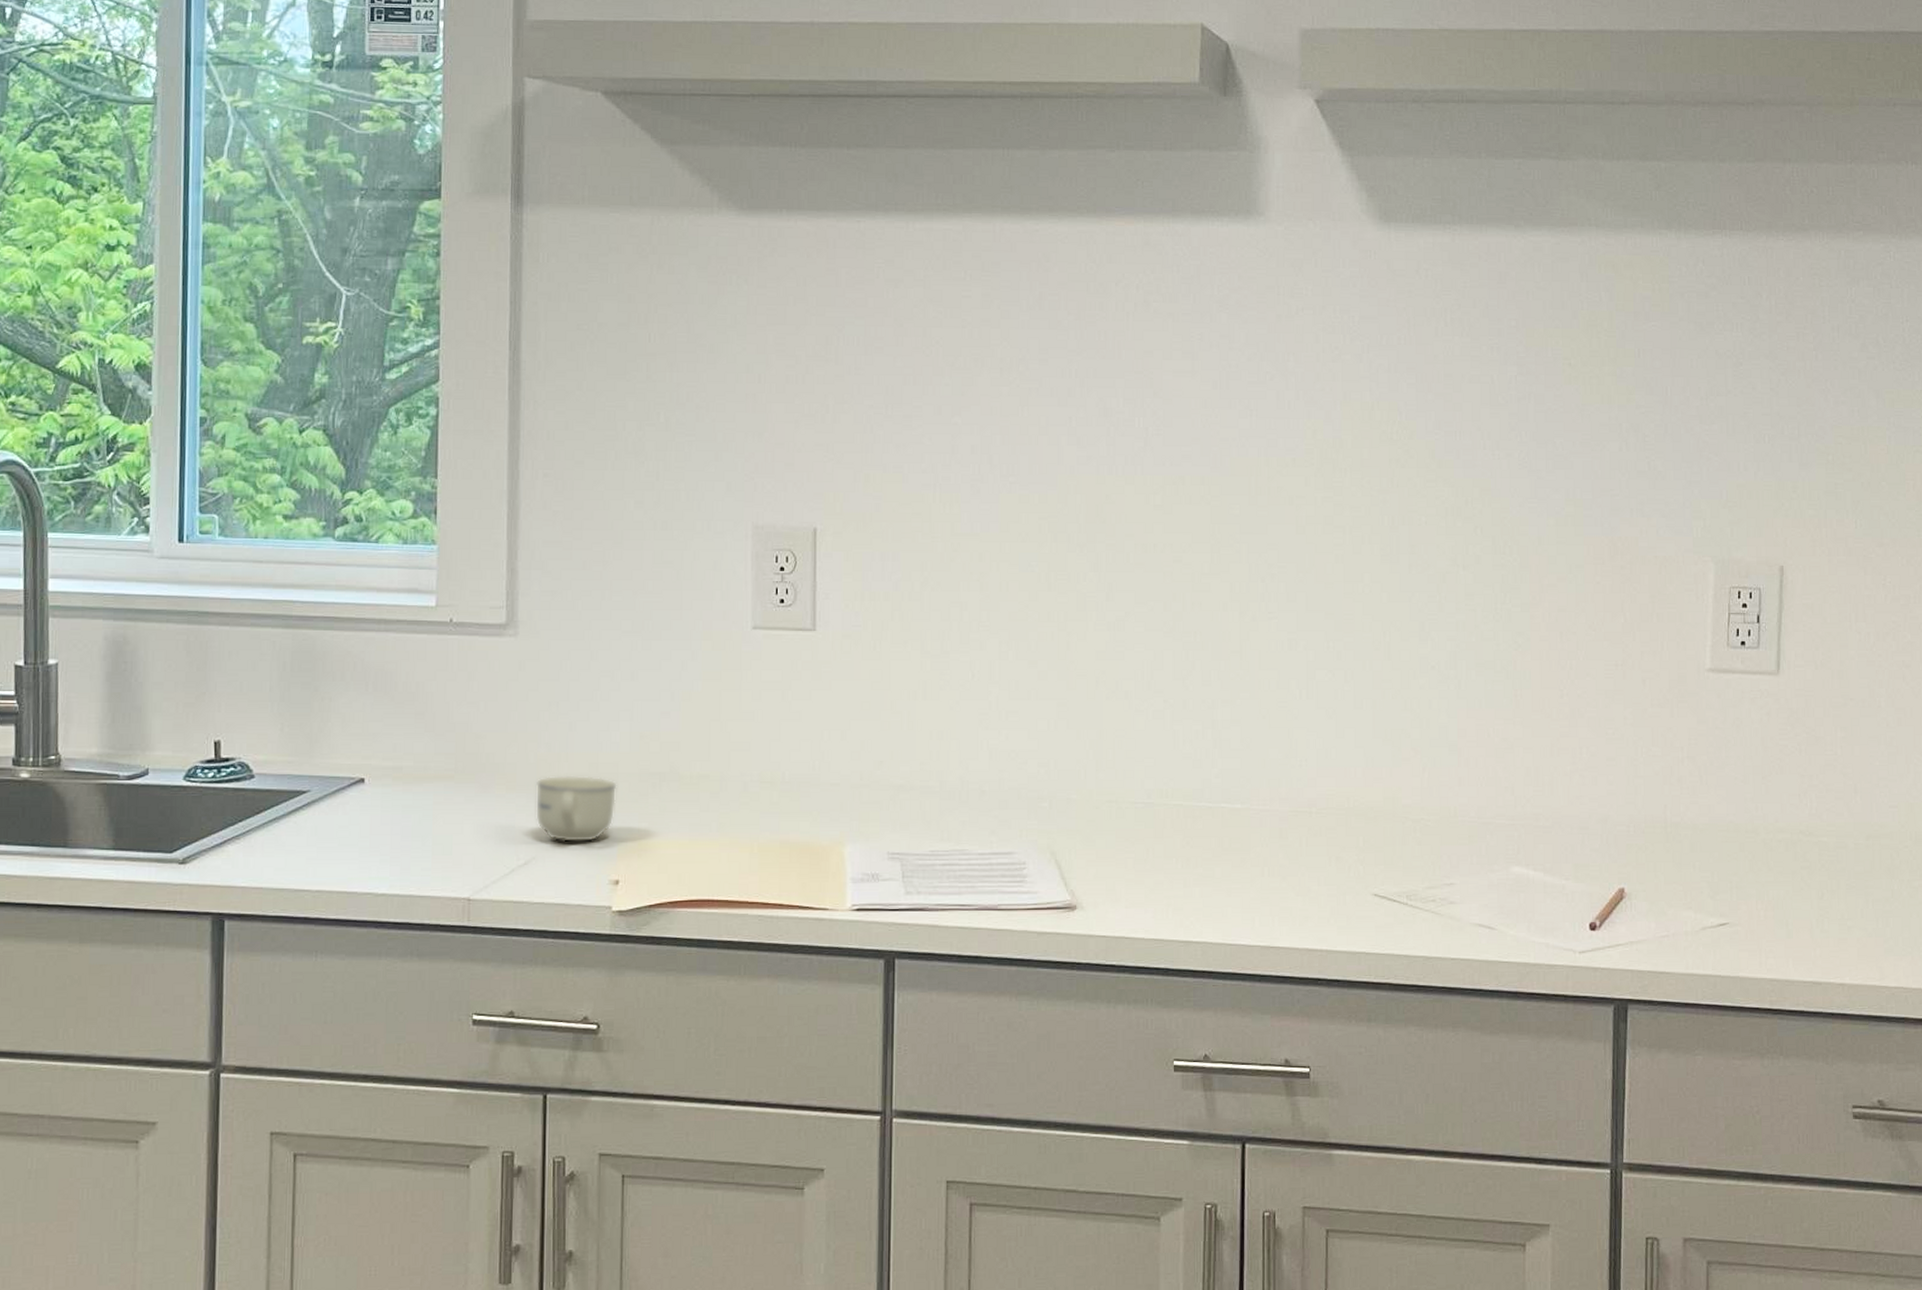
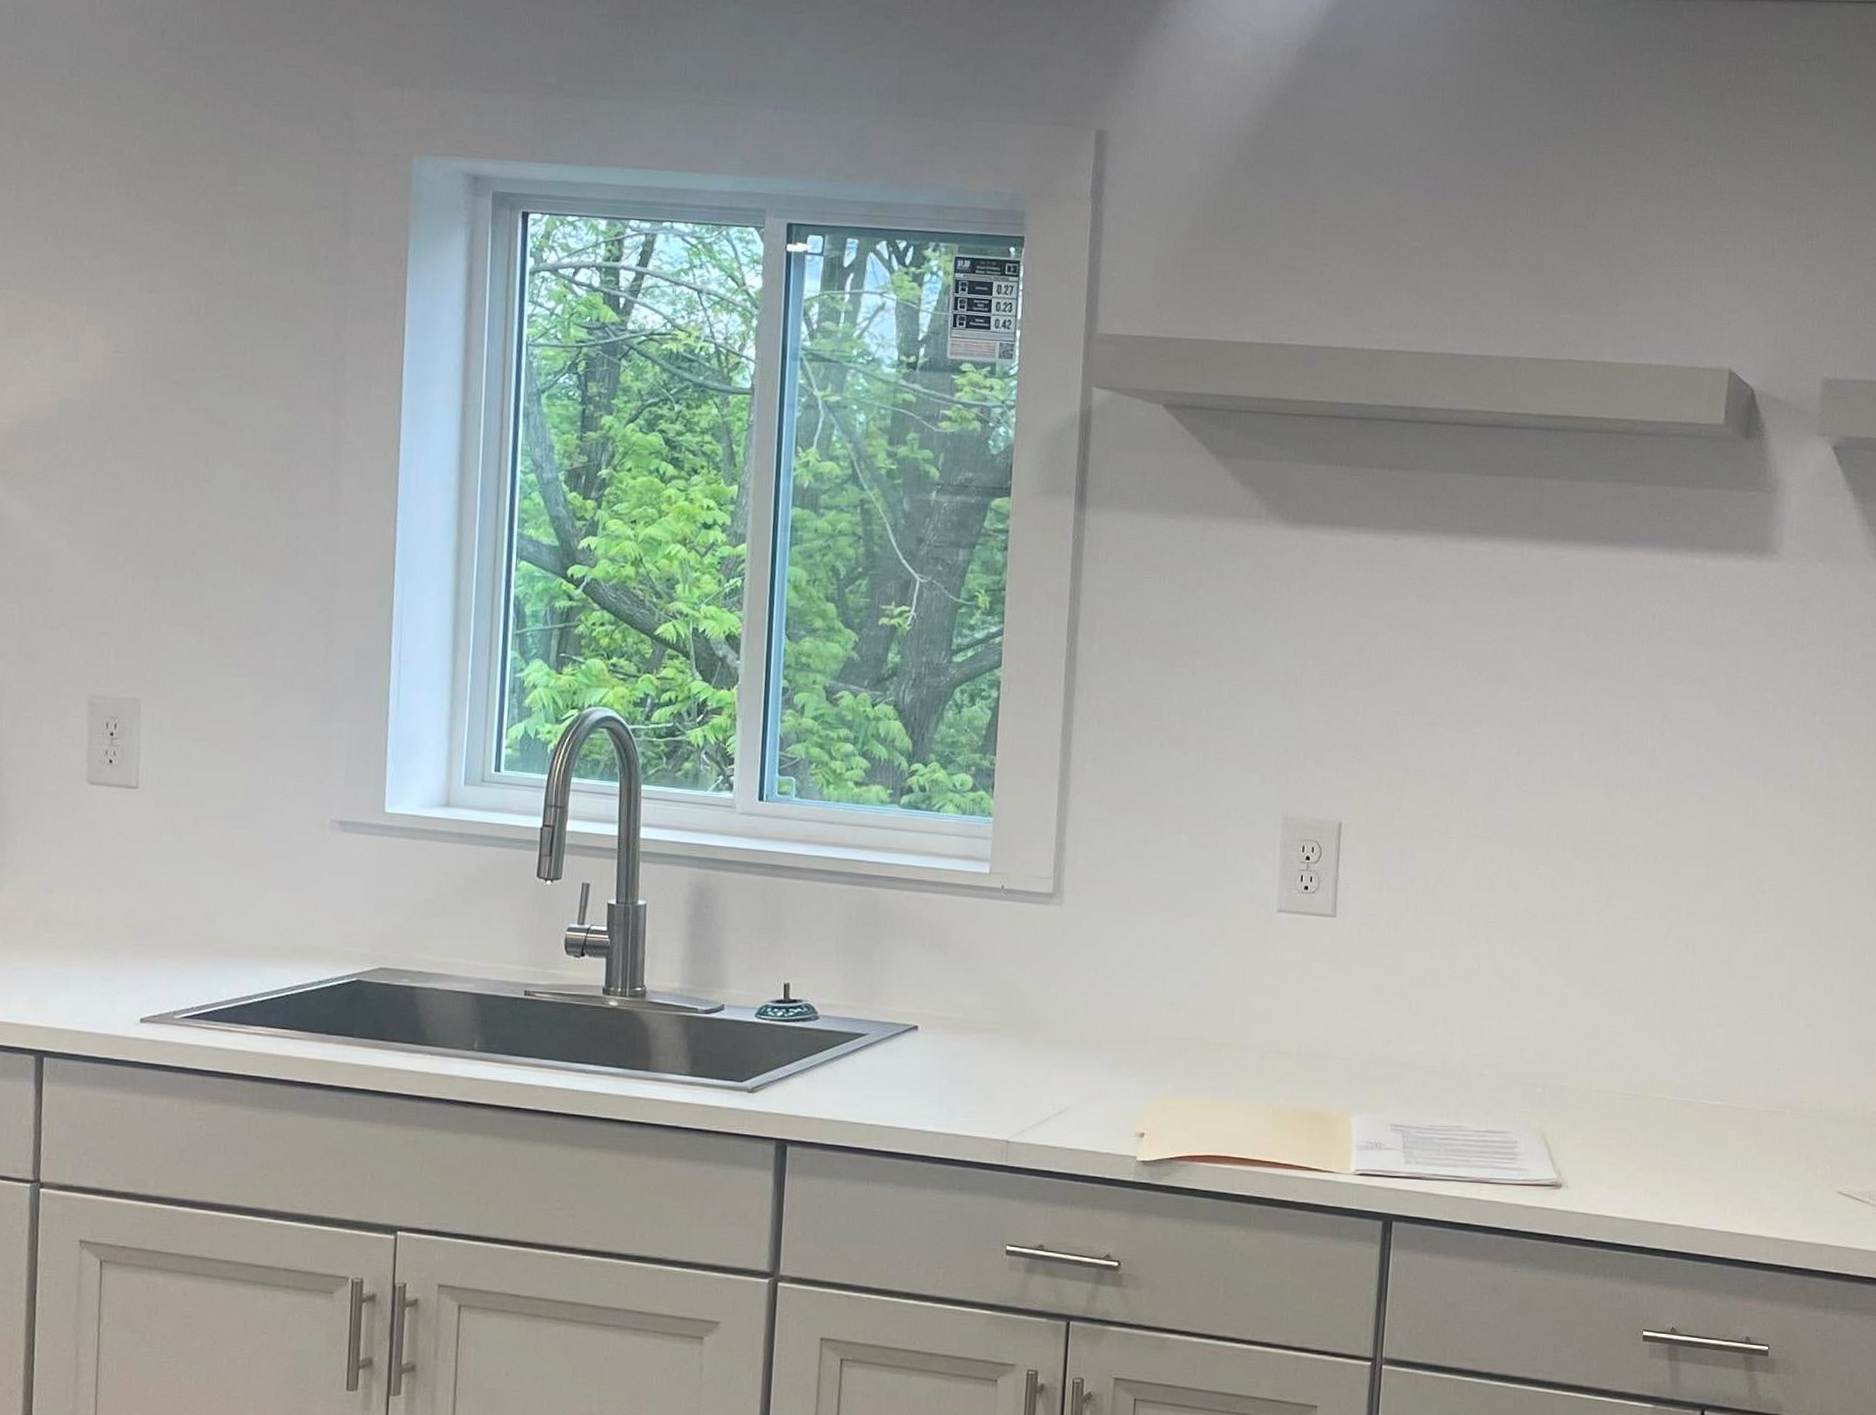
cup: present [535,775,617,843] -> none [1071,1034,1147,1097]

